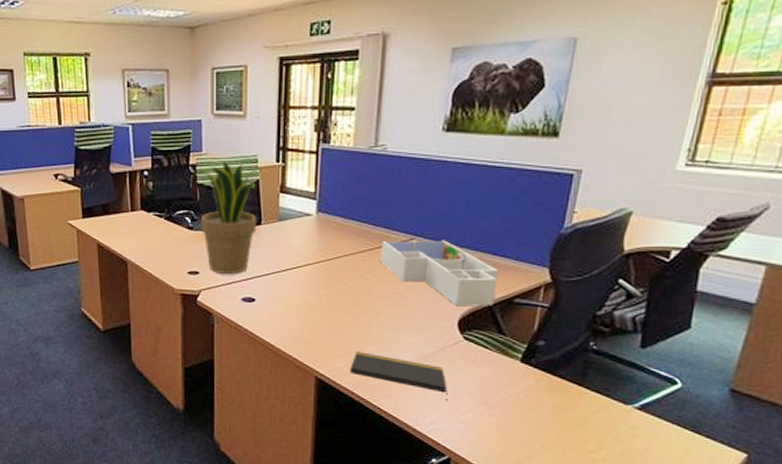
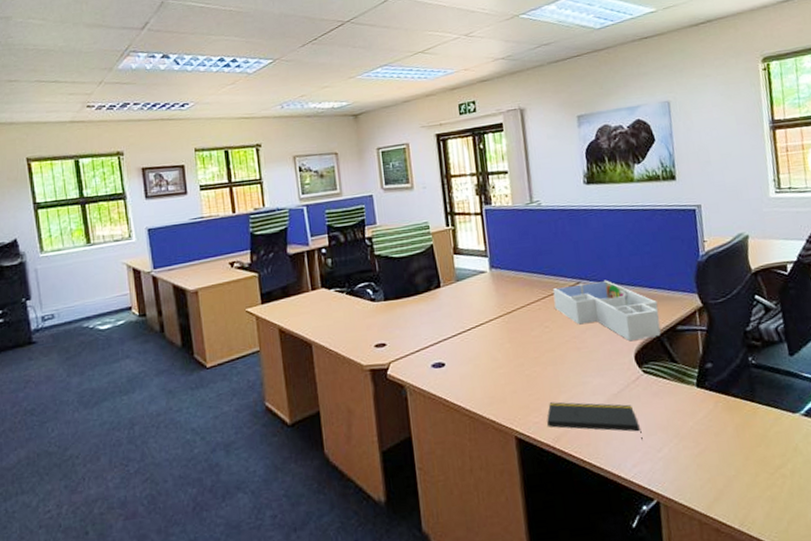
potted plant: present [195,161,259,274] -> none [371,230,437,342]

